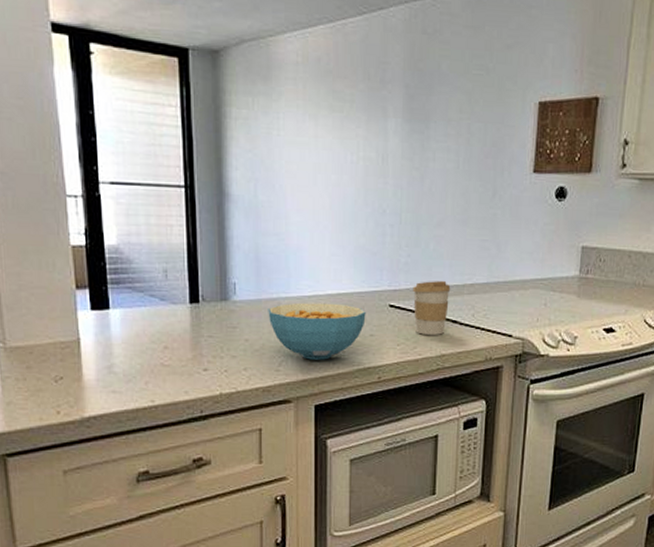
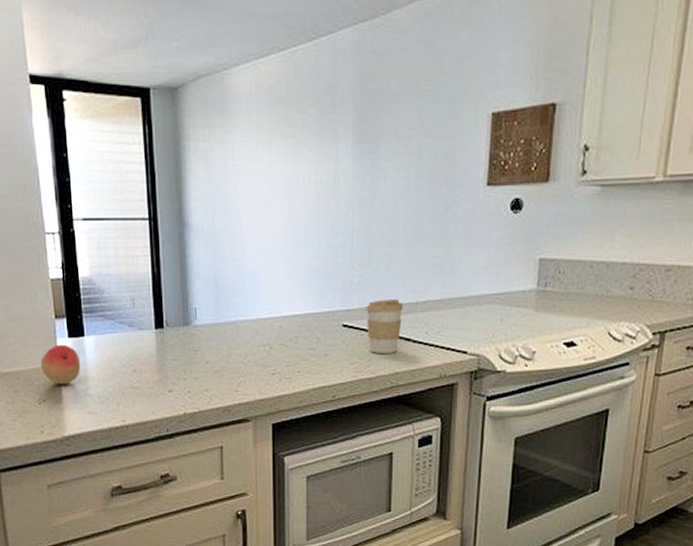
fruit: none [58,317,105,361] -> present [40,344,81,385]
cereal bowl: present [268,302,366,360] -> none [227,325,320,380]

